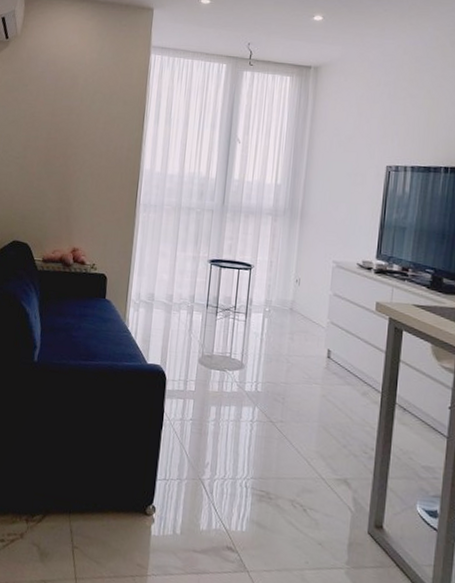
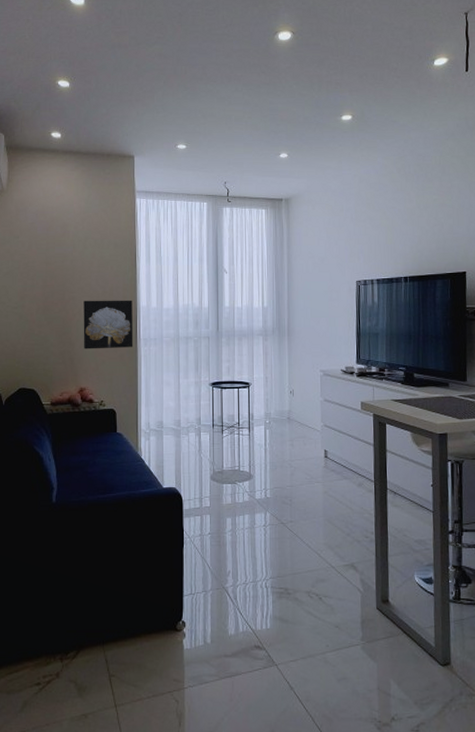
wall art: none [81,157,136,212] -> present [83,300,134,349]

